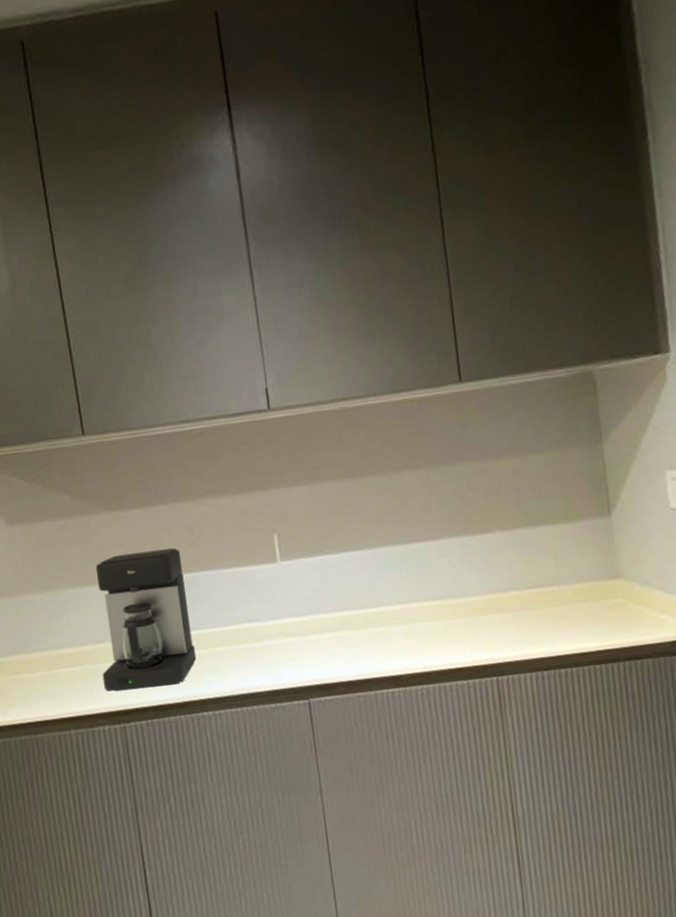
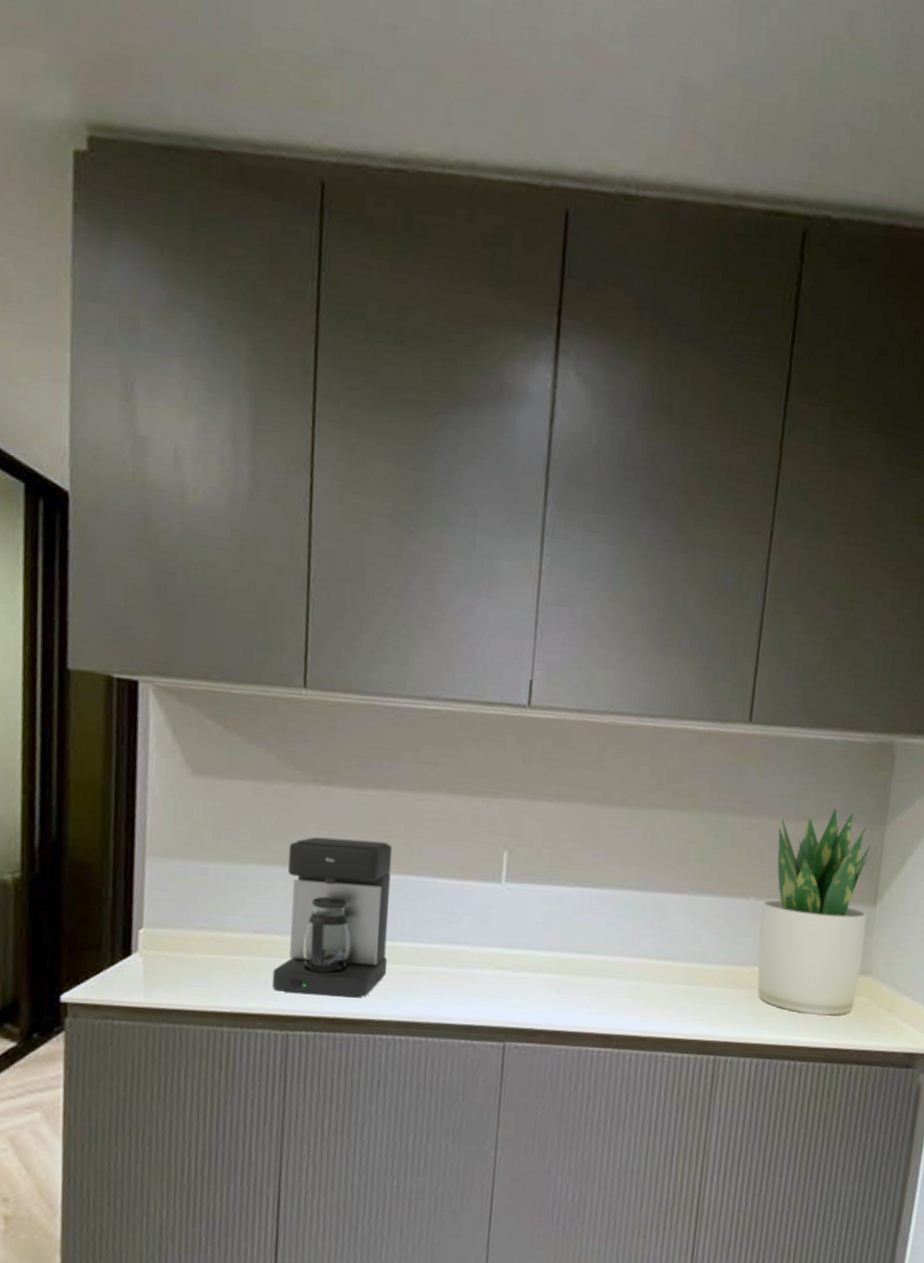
planter: none [507,438,613,624] -> present [757,808,871,1016]

